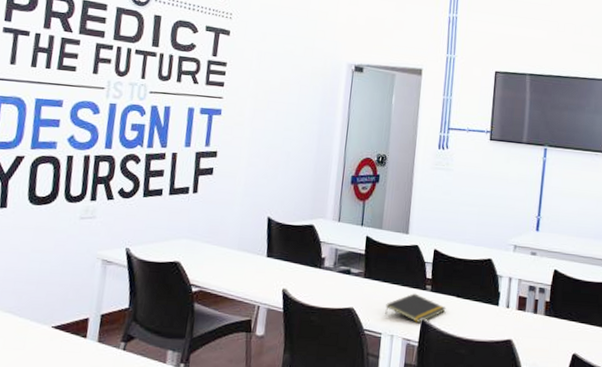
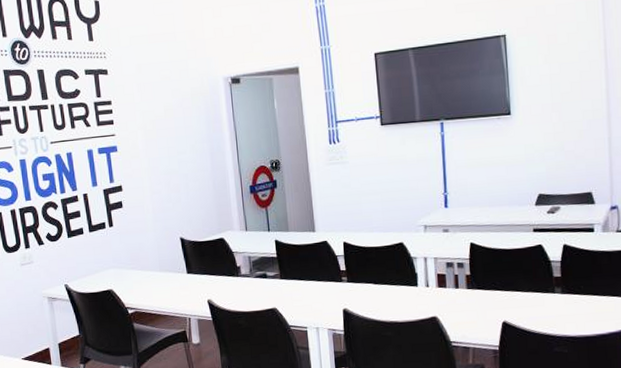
notepad: present [385,293,446,324] -> none [306,286,365,314]

